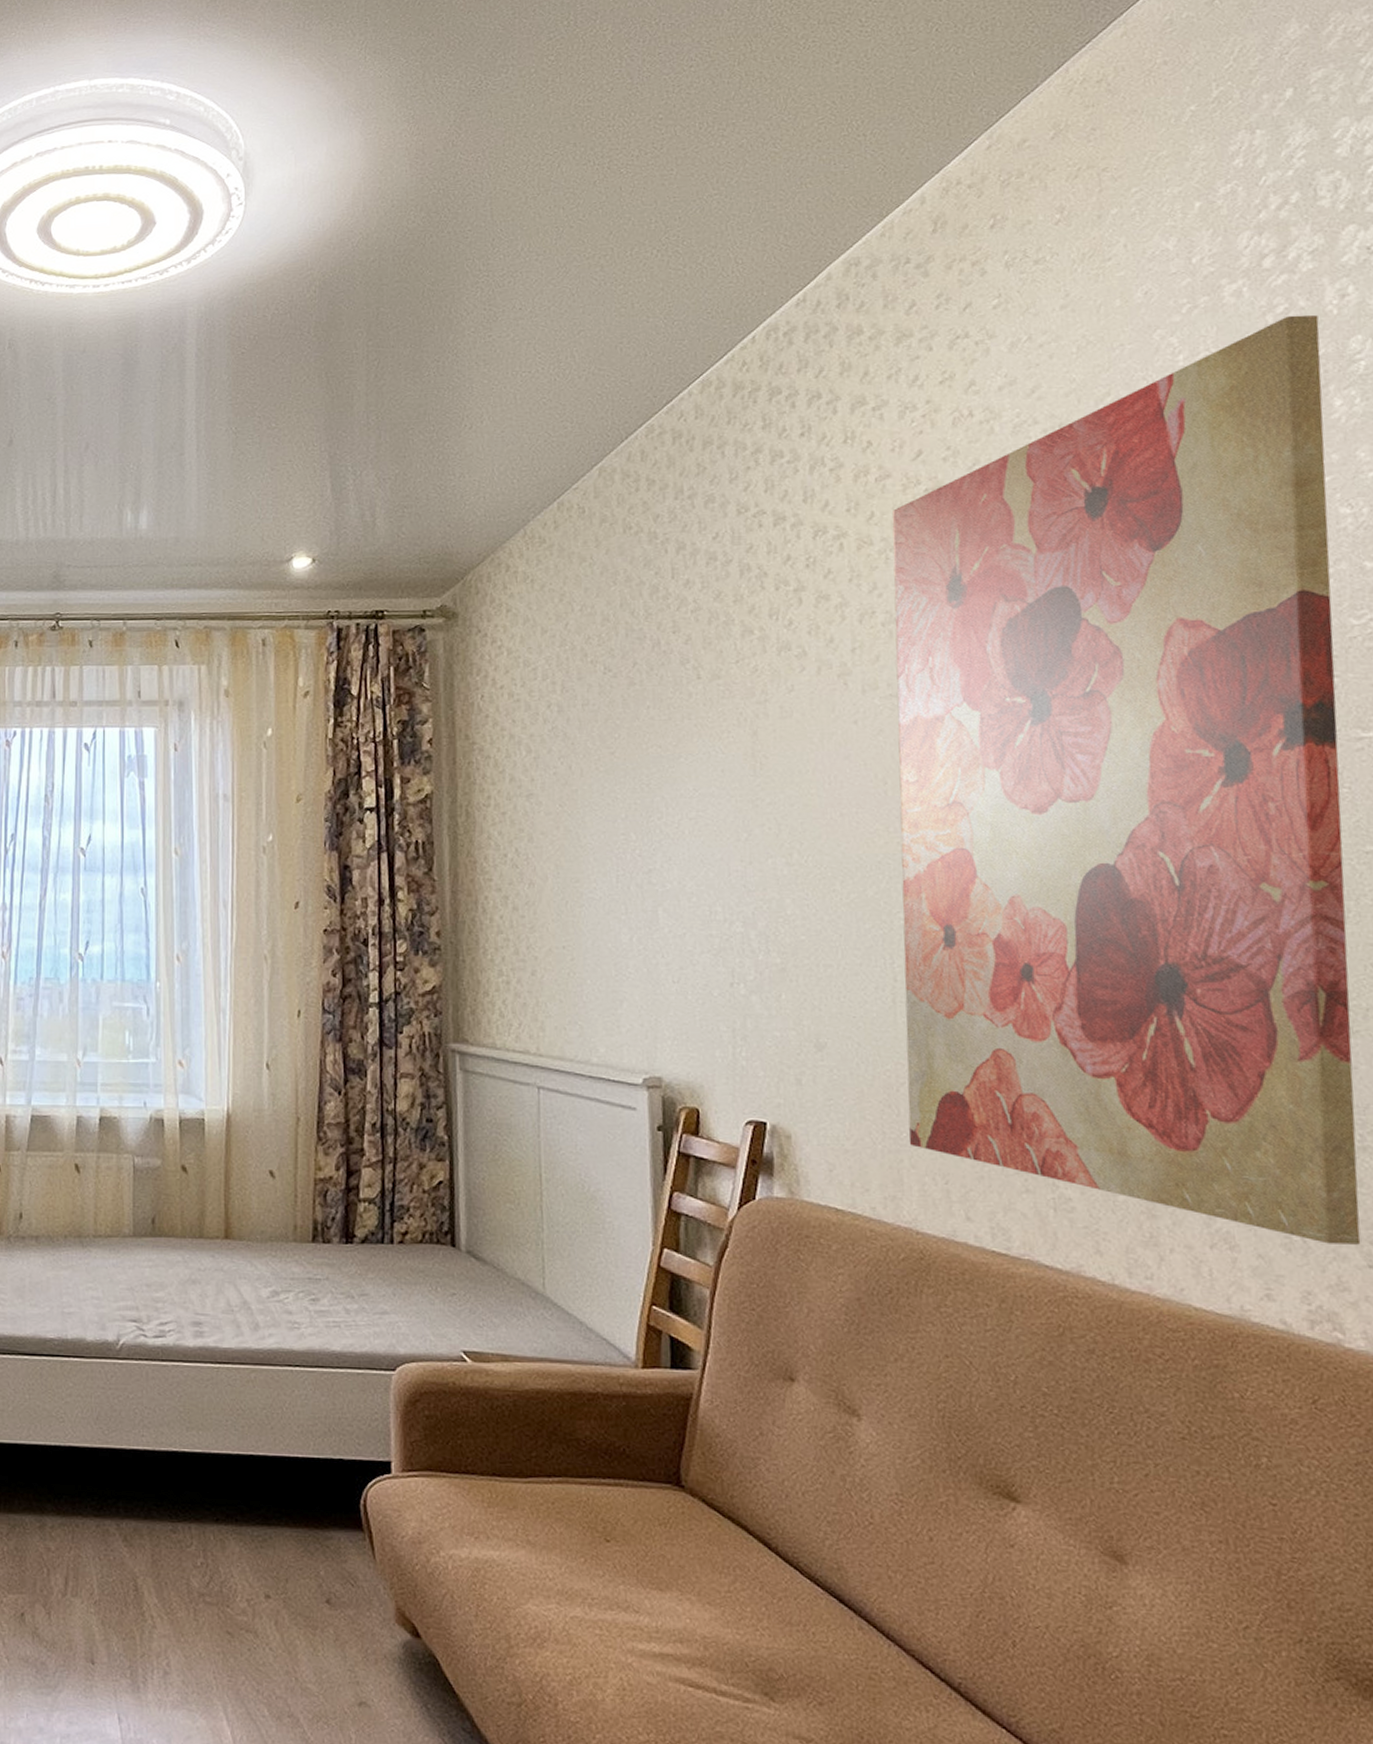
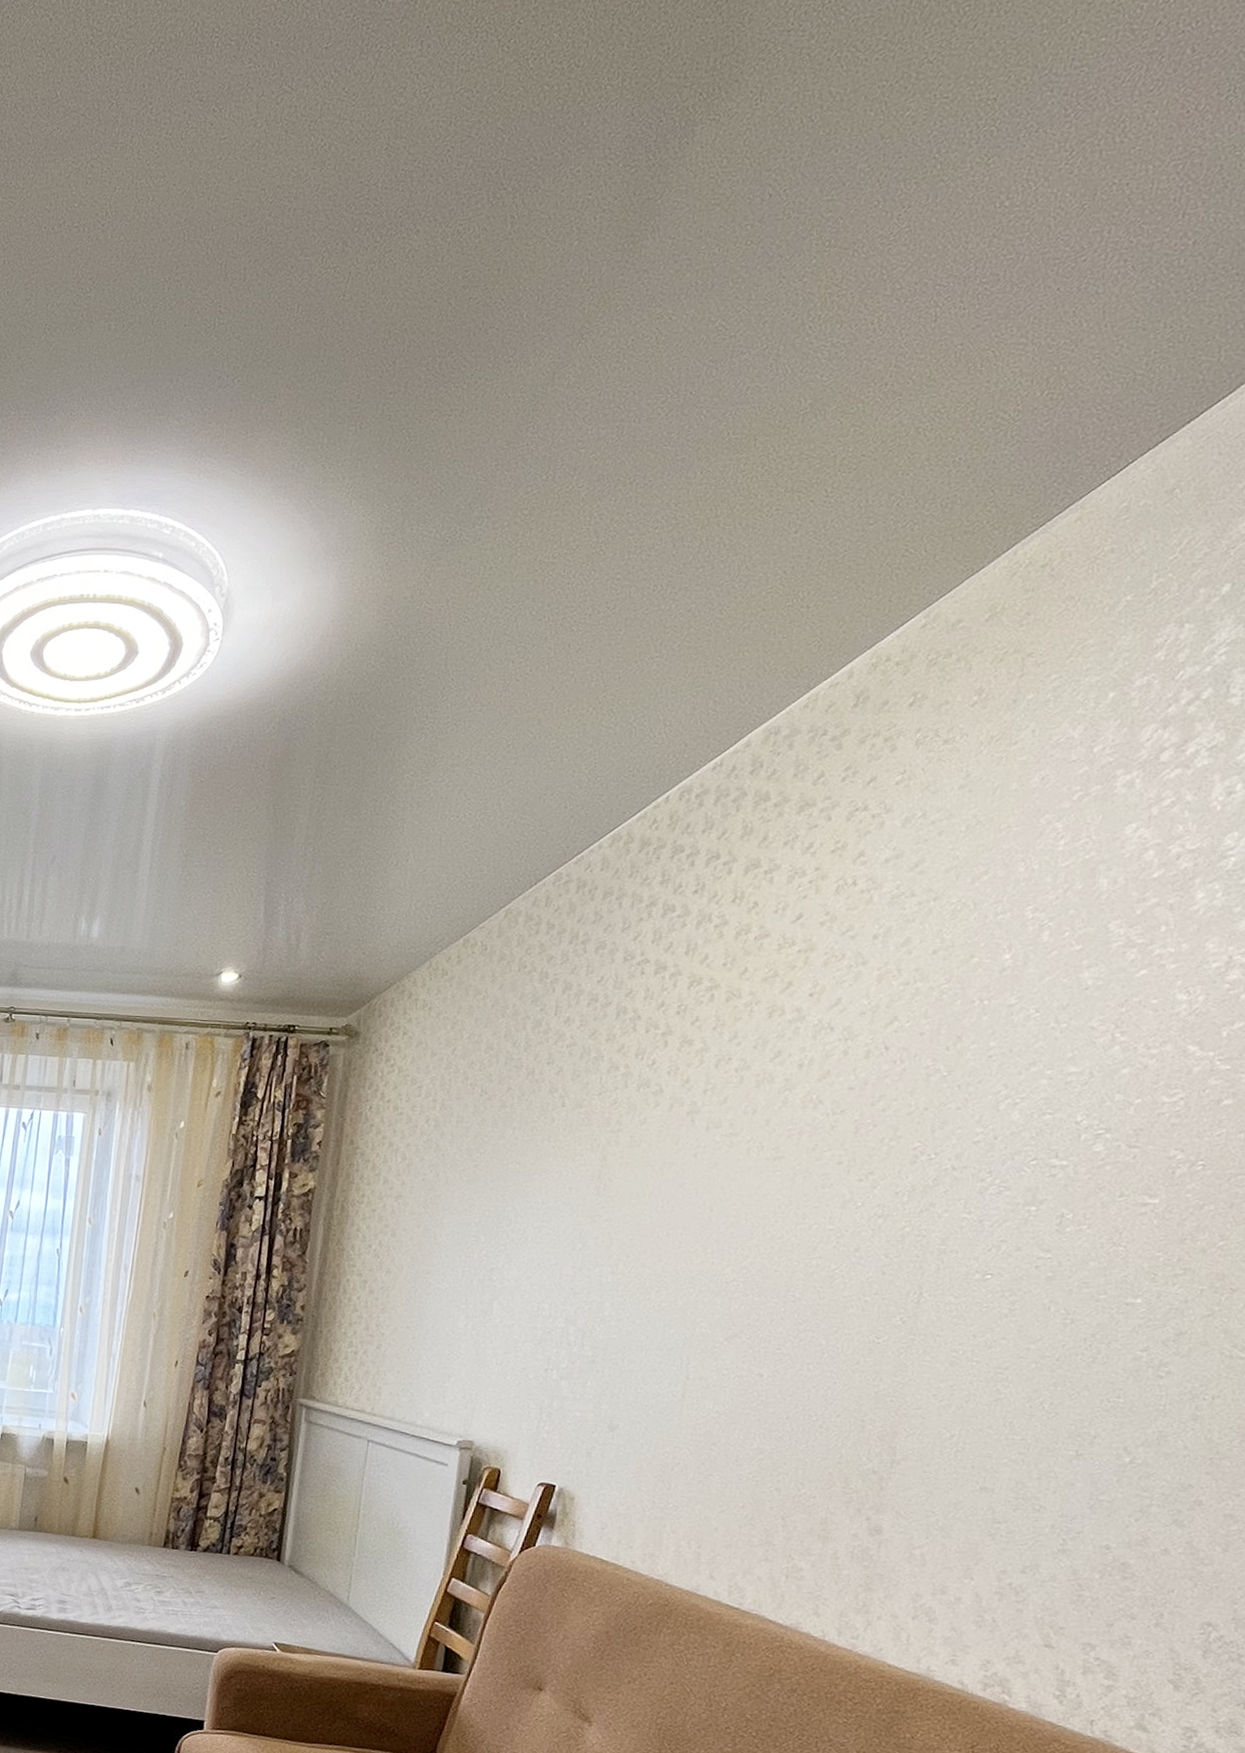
wall art: present [892,315,1361,1245] -> none [673,809,1201,1628]

